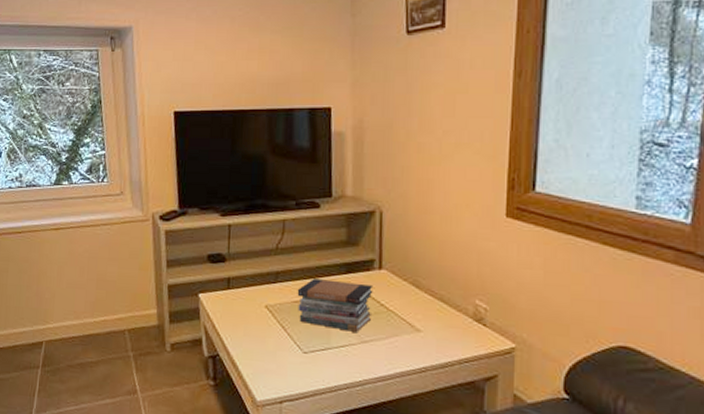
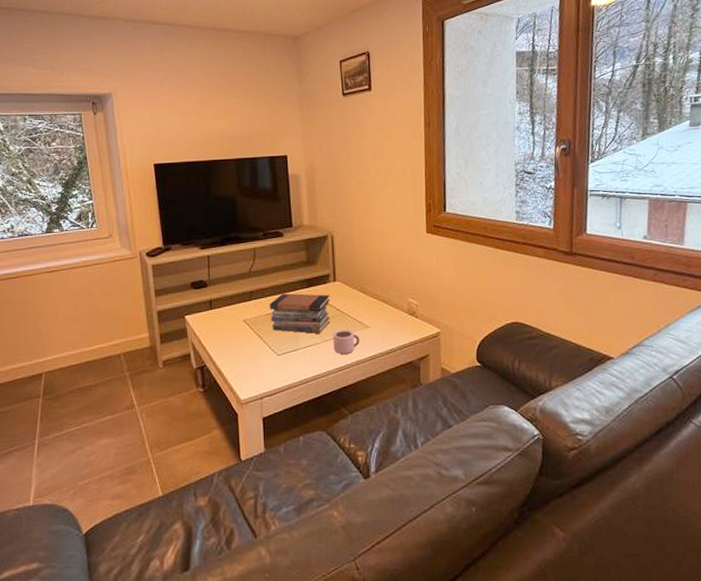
mug: none [373,330,407,362] -> present [333,330,360,354]

